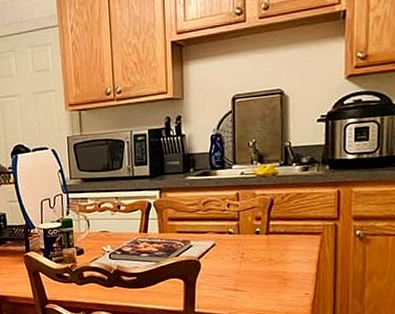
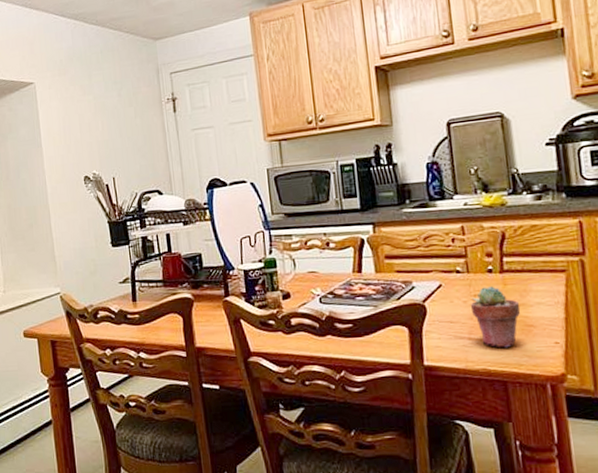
potted succulent: none [238,246,280,298] -> present [470,286,521,348]

